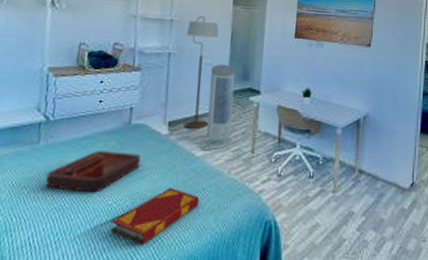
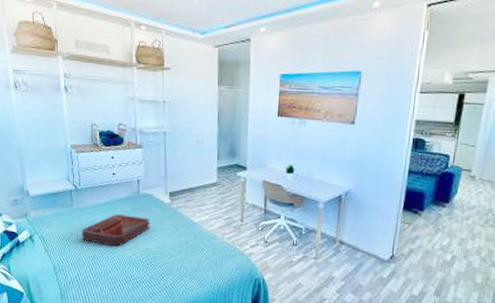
hardback book: present [111,188,200,244] -> none [133,246,199,288]
floor lamp: present [183,16,219,129] -> none [178,97,206,199]
air purifier: present [199,63,236,151] -> none [196,141,226,218]

